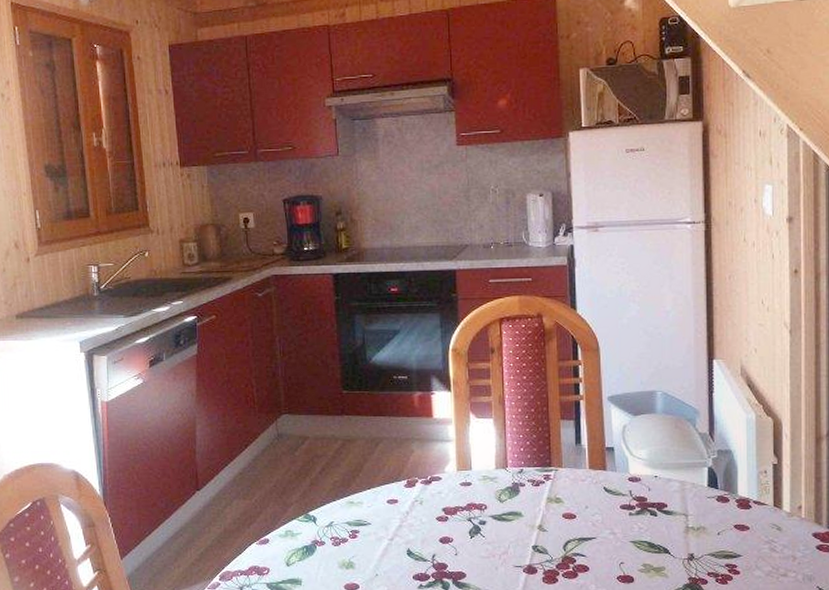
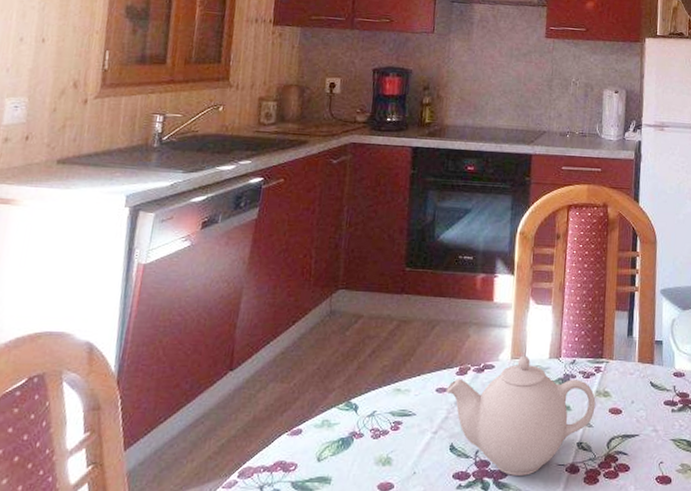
teapot: none [397,467,548,576] -> present [446,355,596,476]

